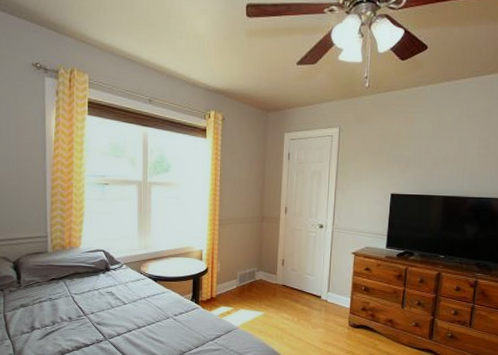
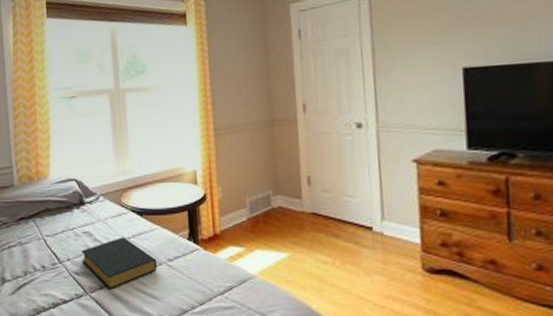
hardback book: none [104,297,166,337] -> present [81,237,158,290]

